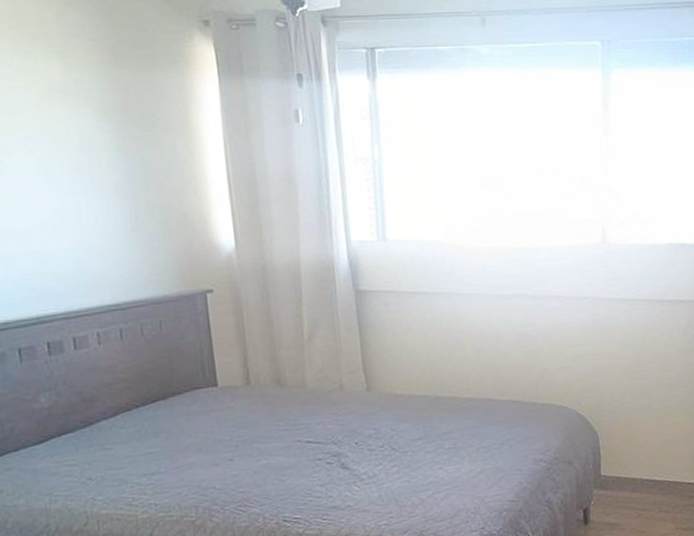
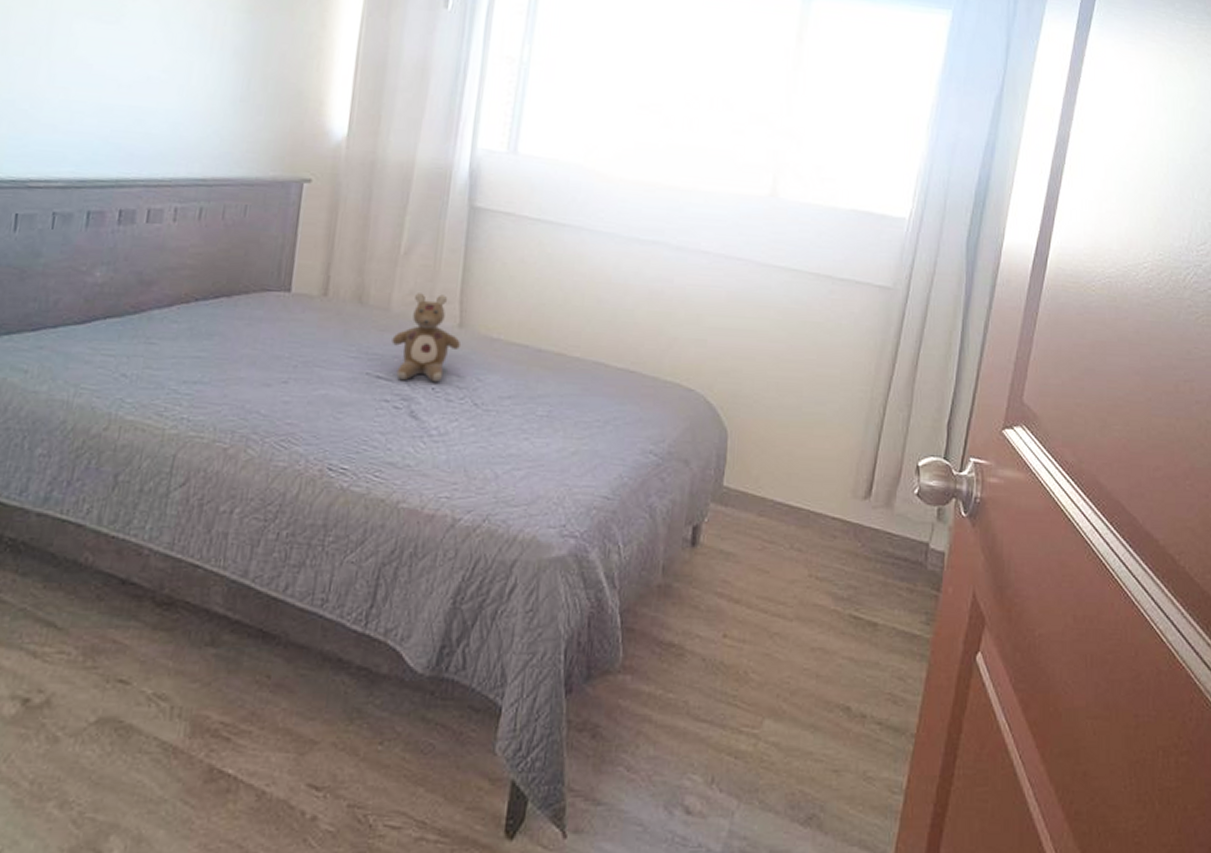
stuffed bear: none [313,367,372,442] -> present [391,293,462,383]

